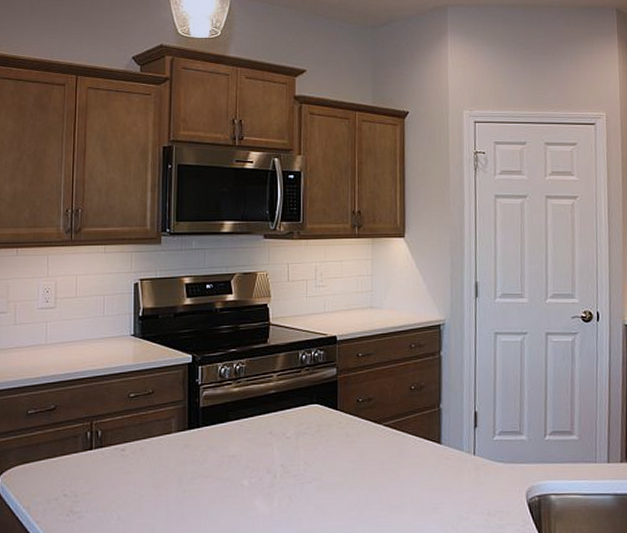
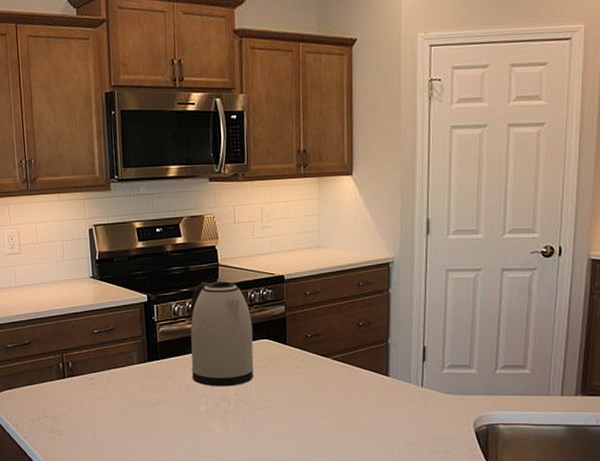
kettle: none [235,342,303,458] -> present [190,281,254,387]

